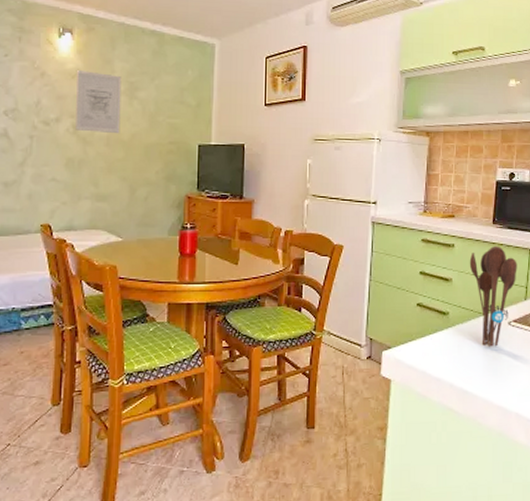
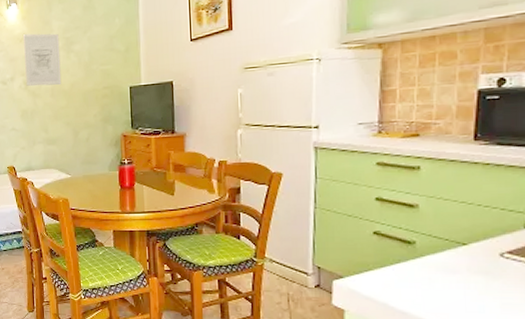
utensil holder: present [469,245,517,347] -> none [441,165,512,281]

